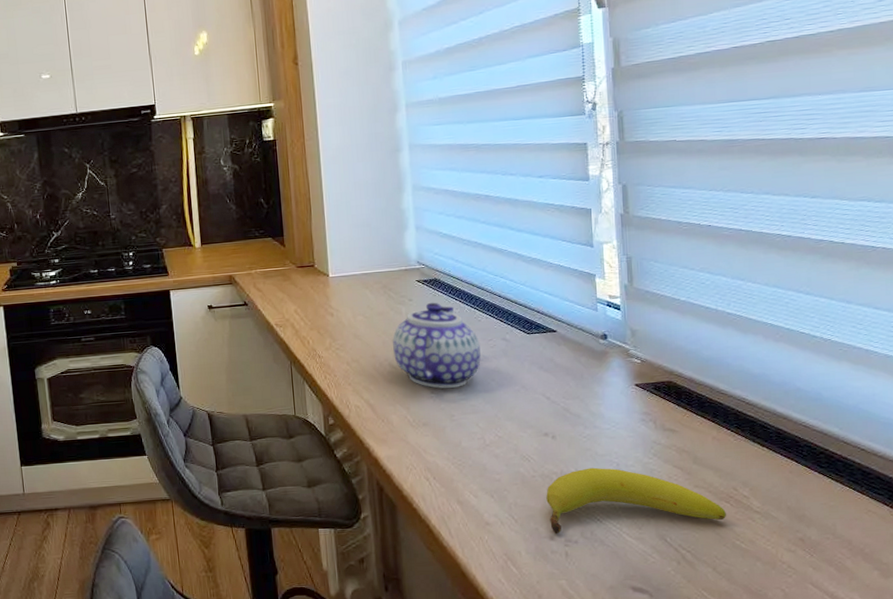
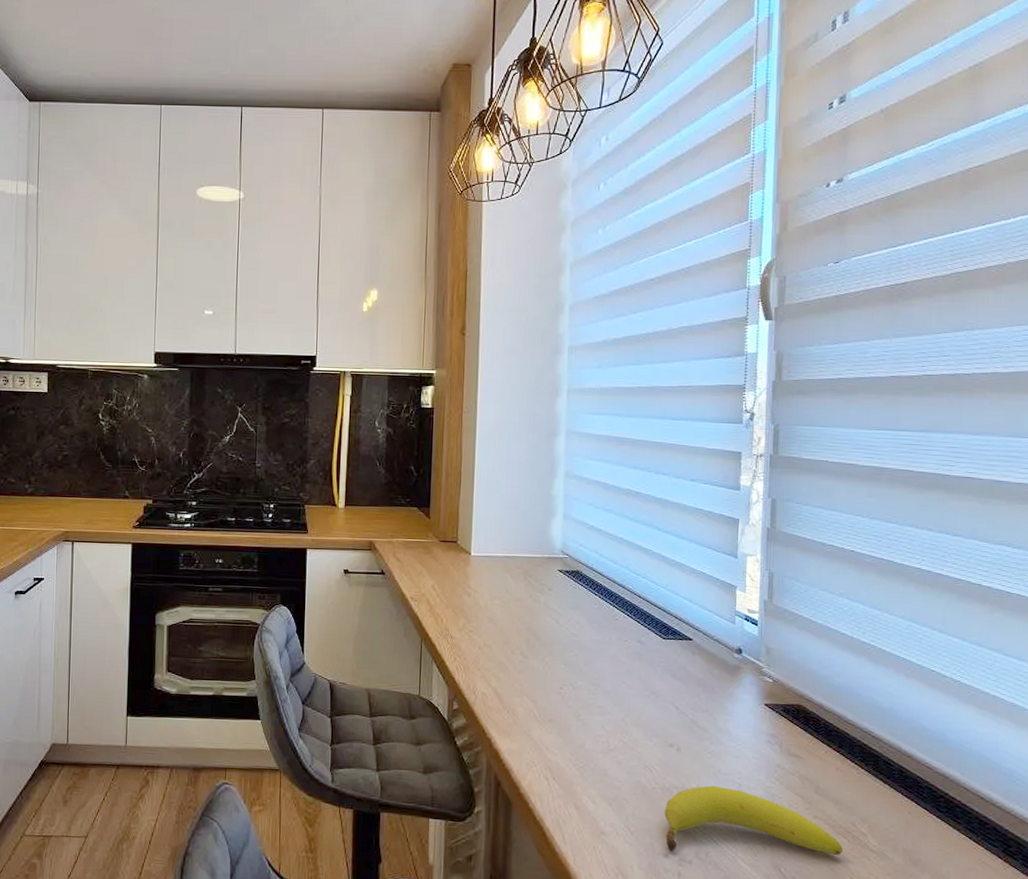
teapot: present [392,302,481,389] -> none [527,594,615,686]

